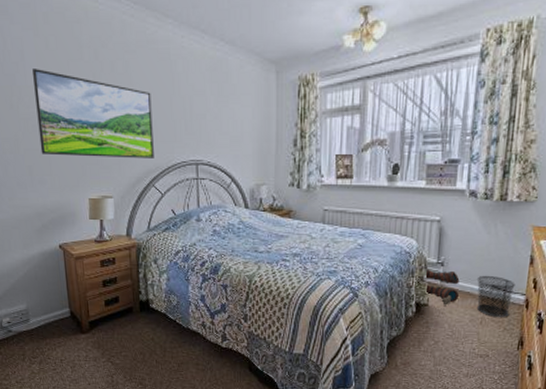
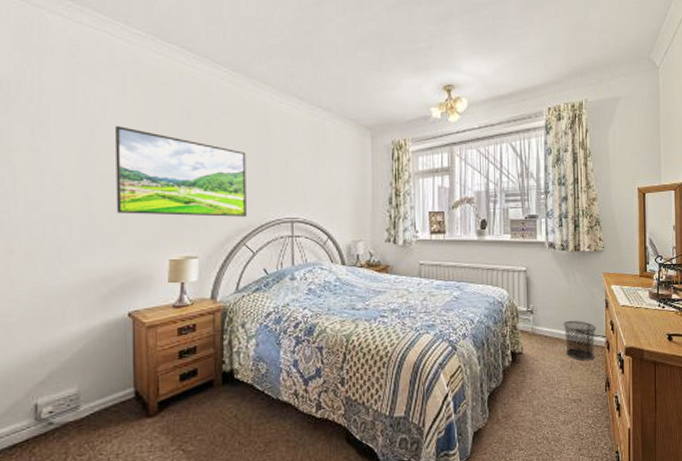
boots: present [424,267,460,306] -> none [517,316,550,353]

